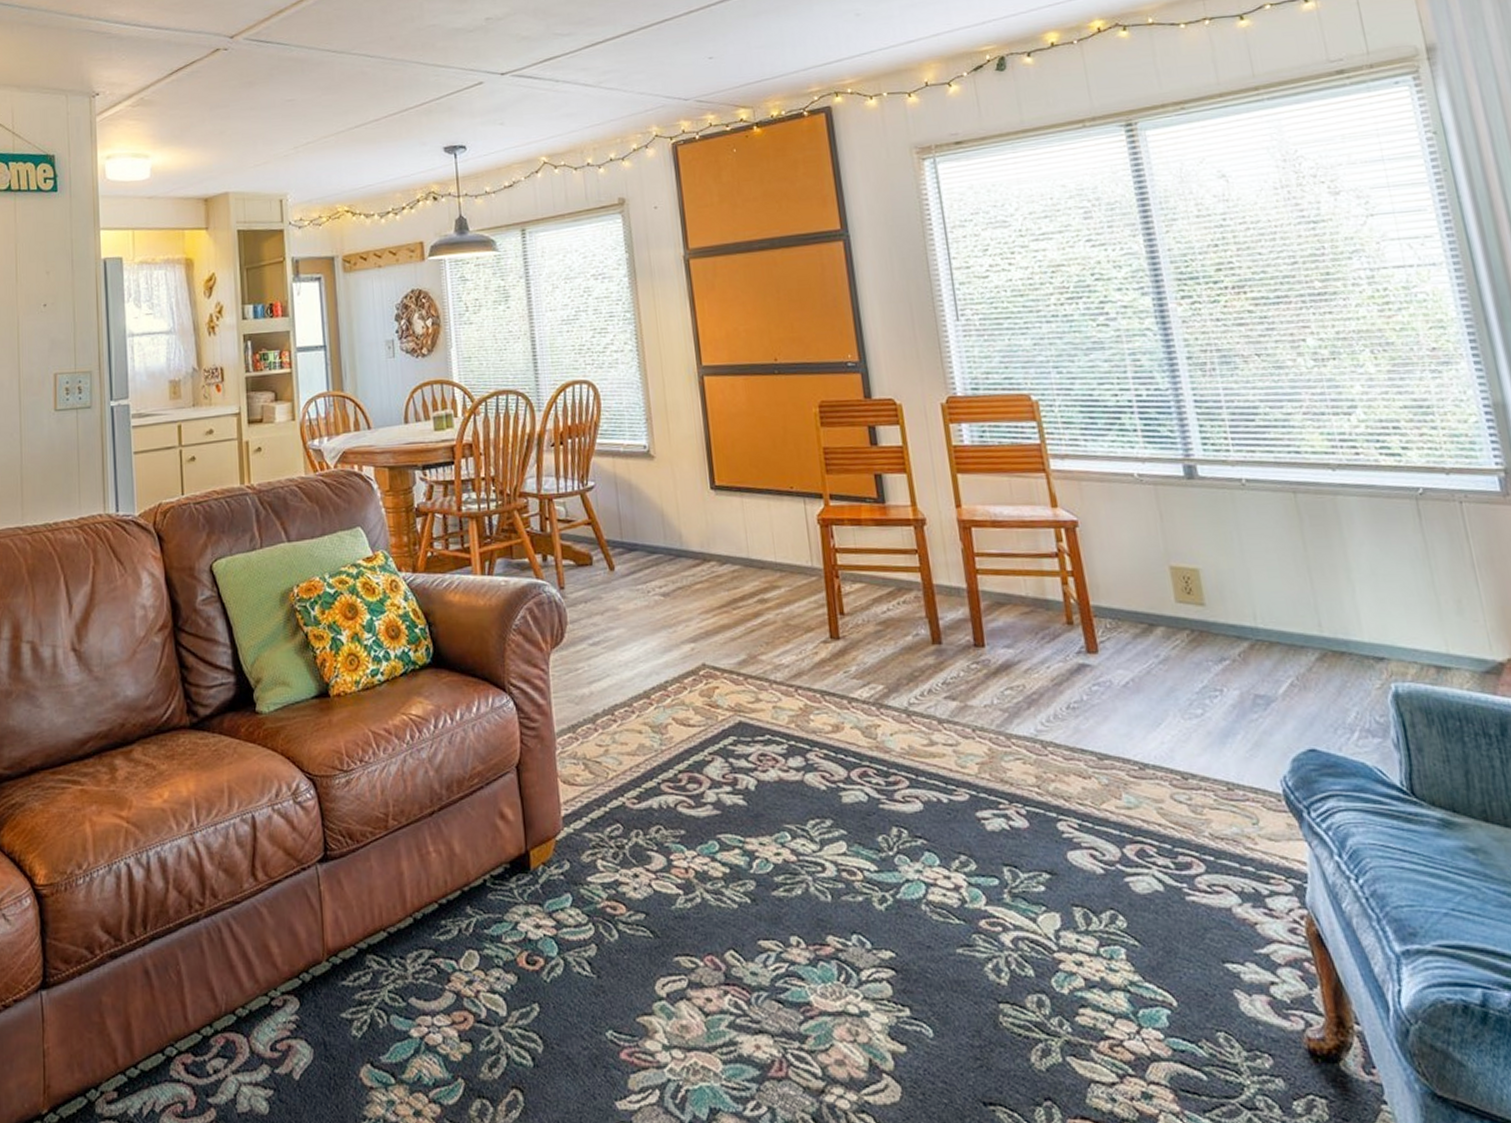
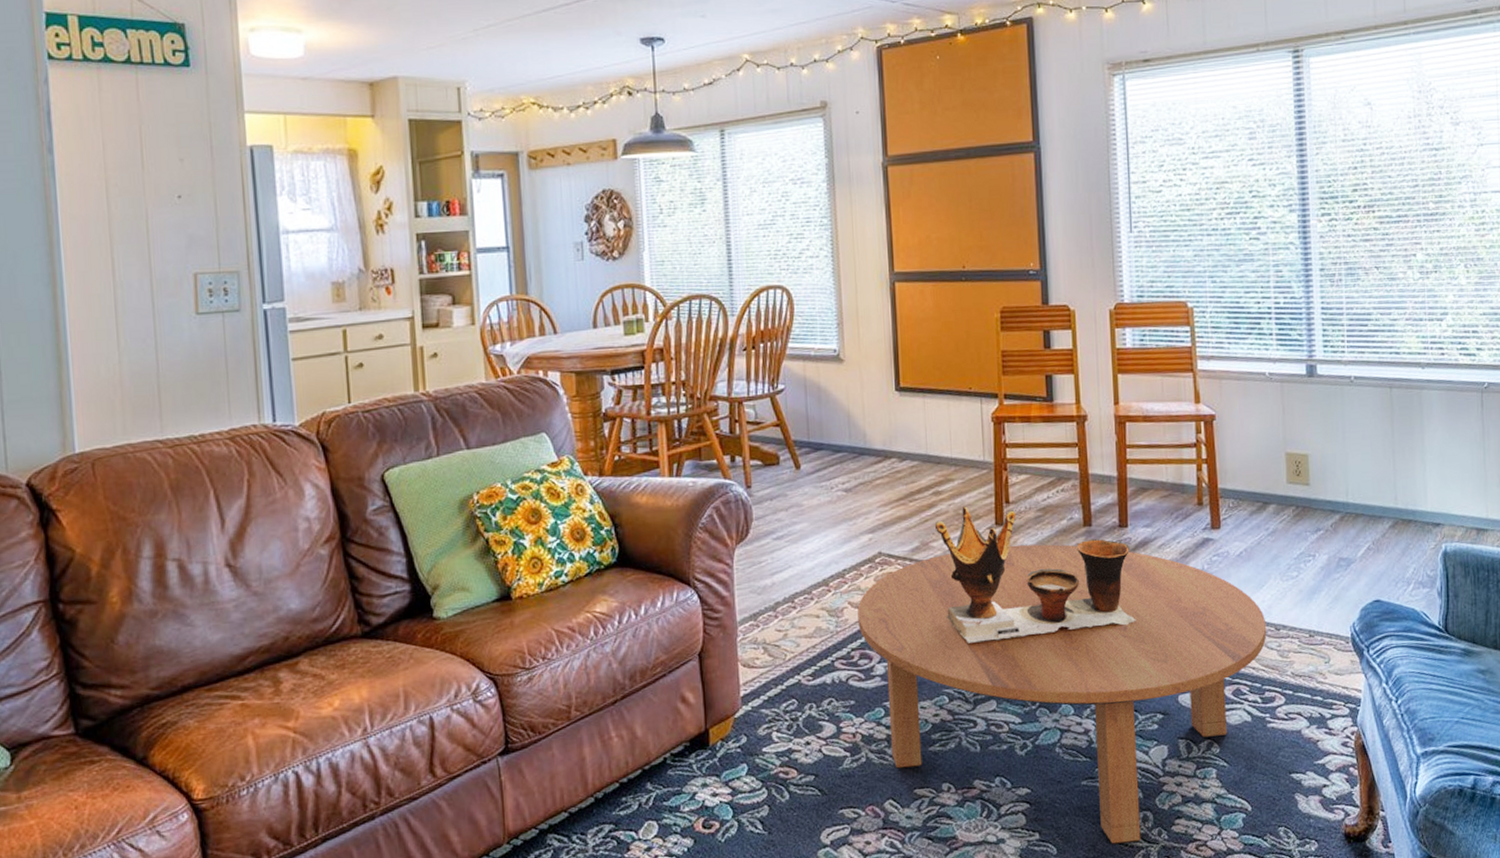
coffee table: none [682,662,1172,1032] -> present [857,544,1267,844]
pottery: none [762,616,1006,773] -> present [934,506,1136,643]

